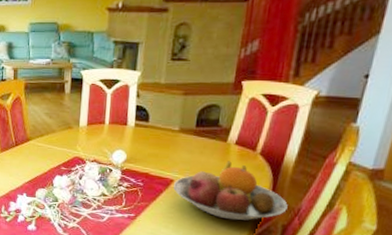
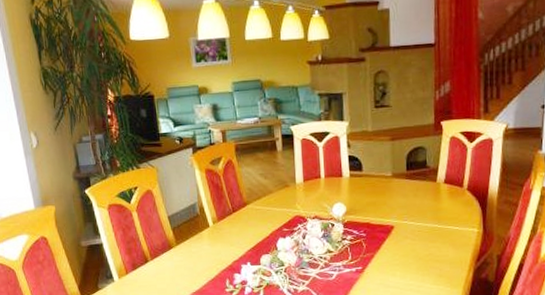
fruit bowl: present [173,161,288,221] -> none [395,200,499,258]

